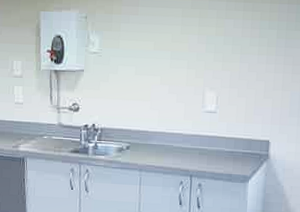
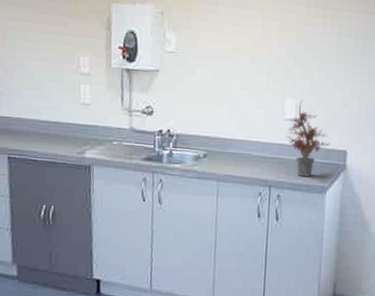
potted plant: none [207,91,252,167] -> present [286,99,330,177]

